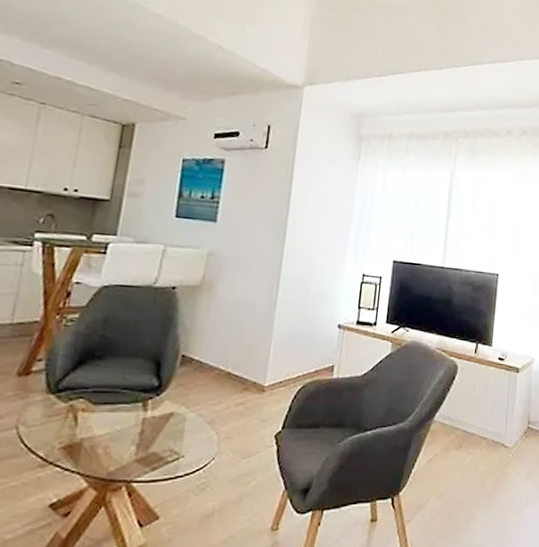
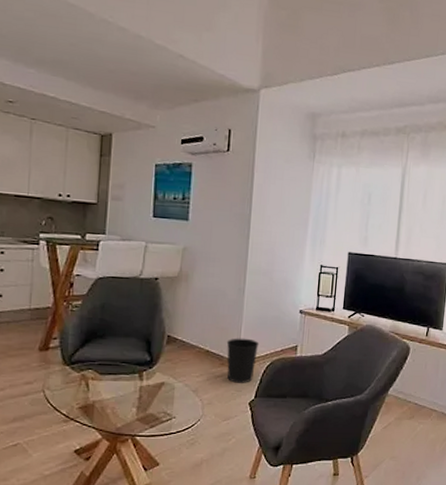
wastebasket: none [251,357,291,412] -> present [226,338,260,383]

